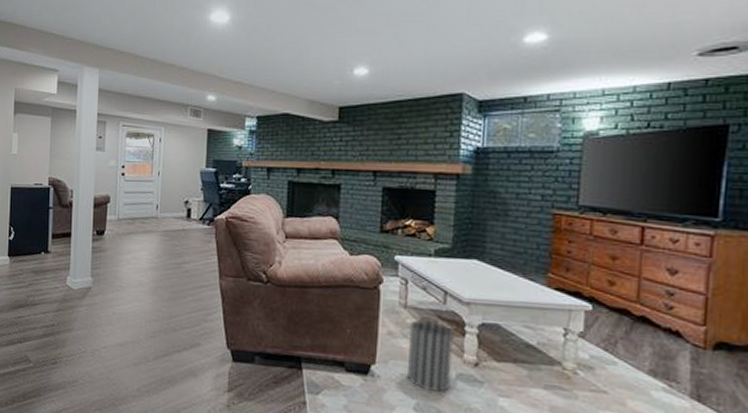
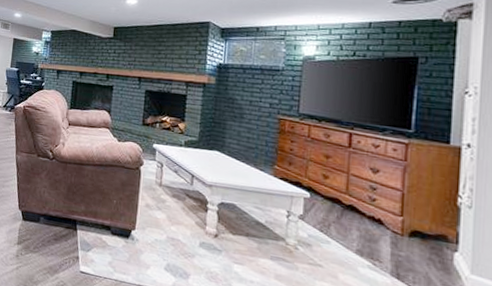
wastebasket: present [407,320,454,393] -> none [160,196,198,257]

